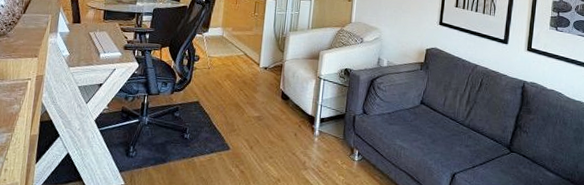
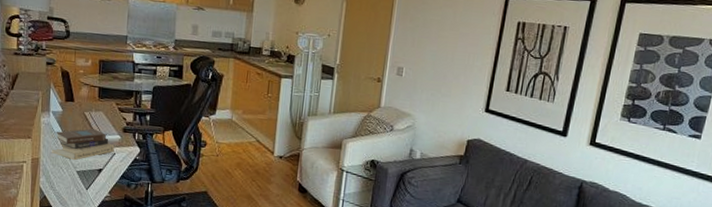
books: none [55,47,115,77] -> present [51,128,115,161]

